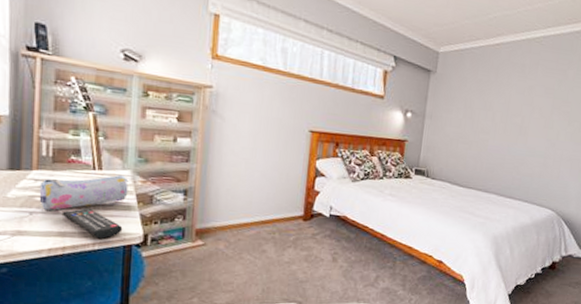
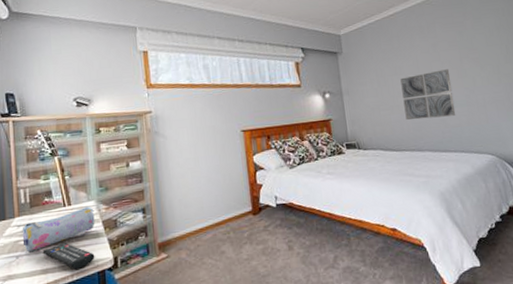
wall art: none [481,114,538,166] -> present [400,69,456,120]

